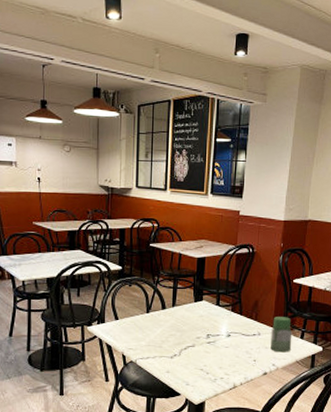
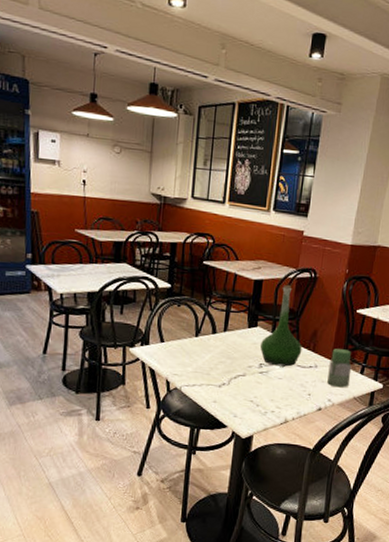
vase: none [207,260,245,336] -> present [260,284,302,367]

